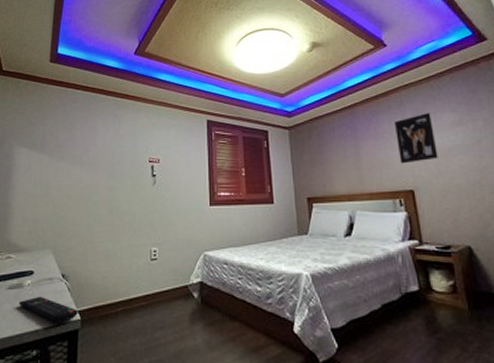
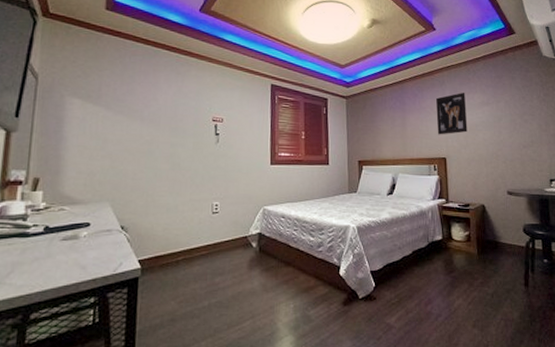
remote control: present [18,296,78,322] -> none [73,247,138,271]

